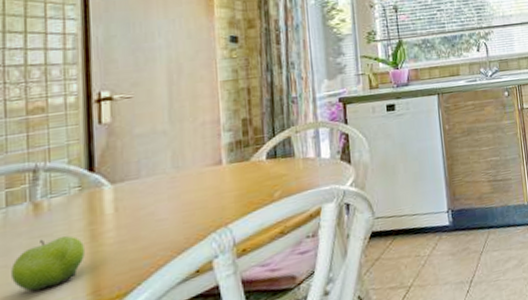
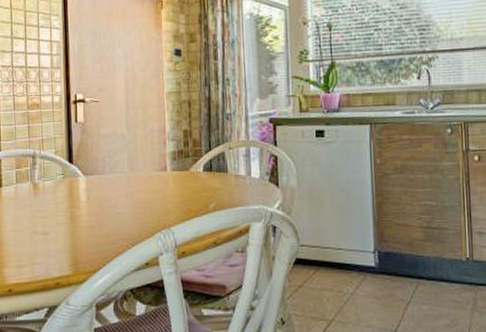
fruit: present [11,235,84,292] -> none [20,214,67,254]

